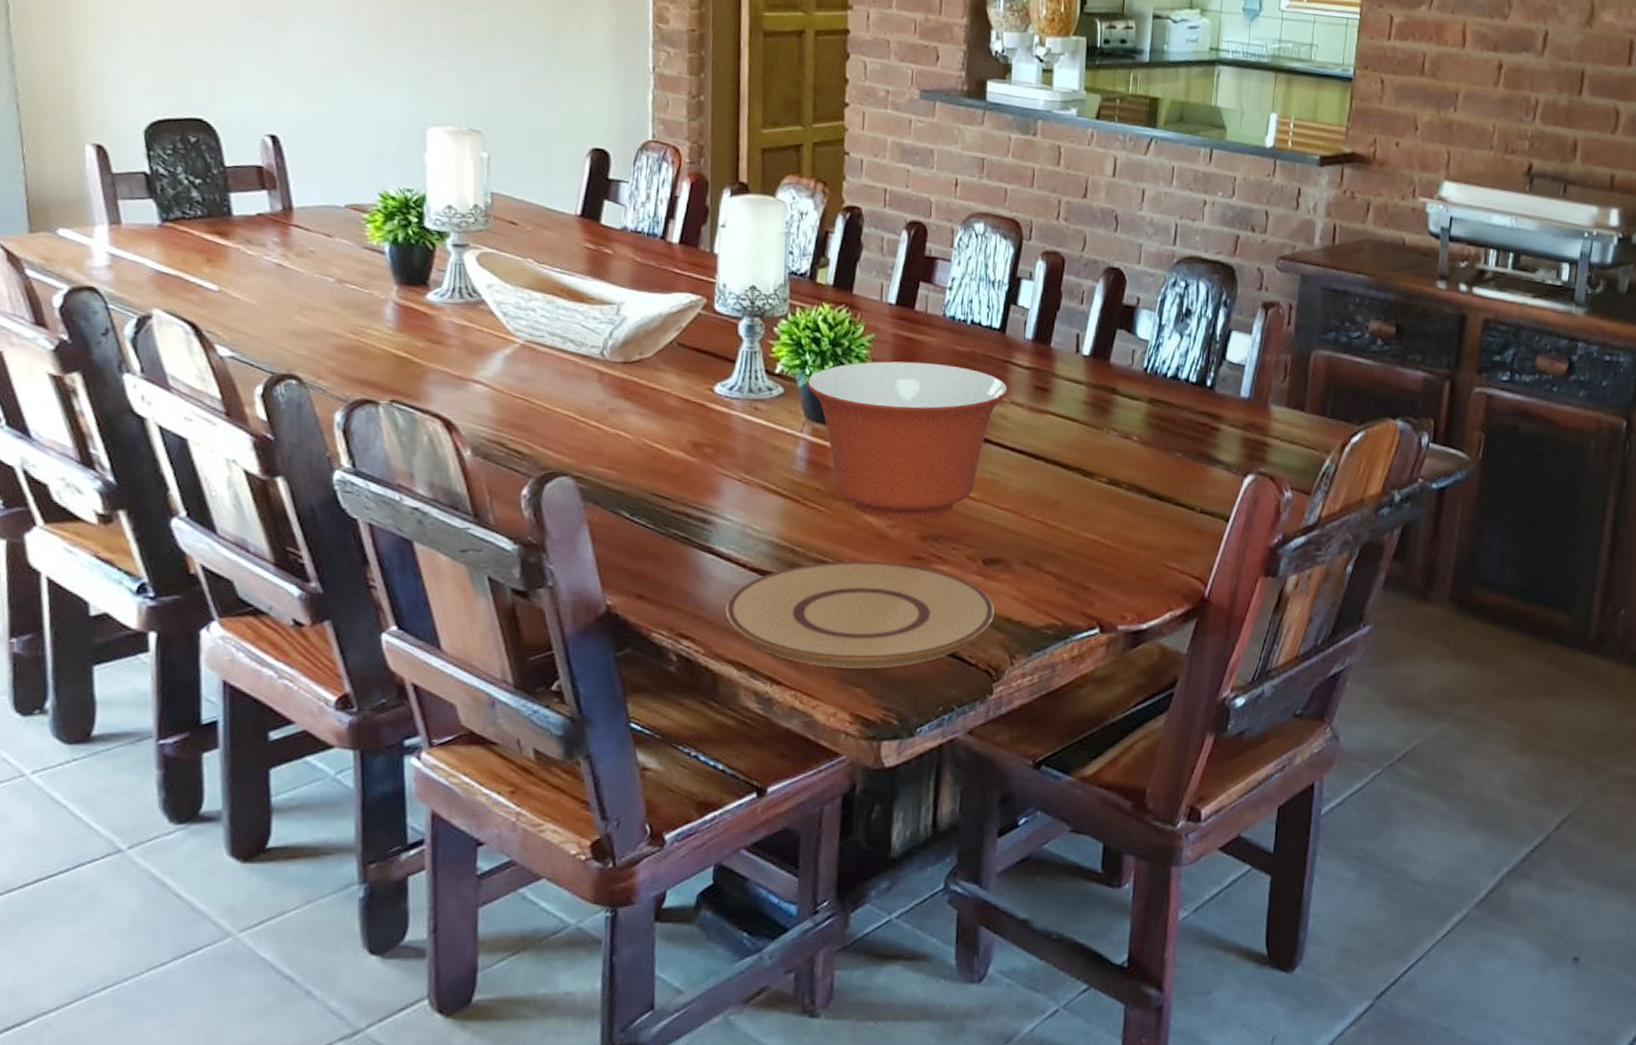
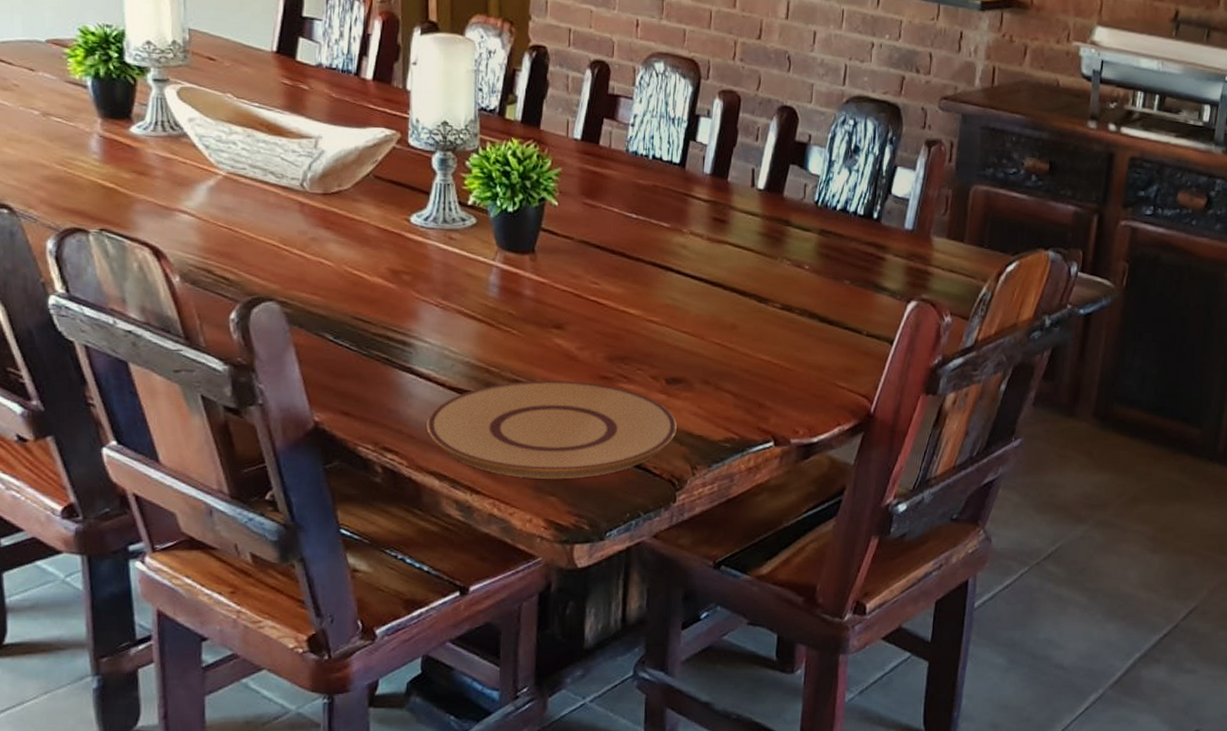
mixing bowl: present [807,361,1008,520] -> none [498,194,688,343]

